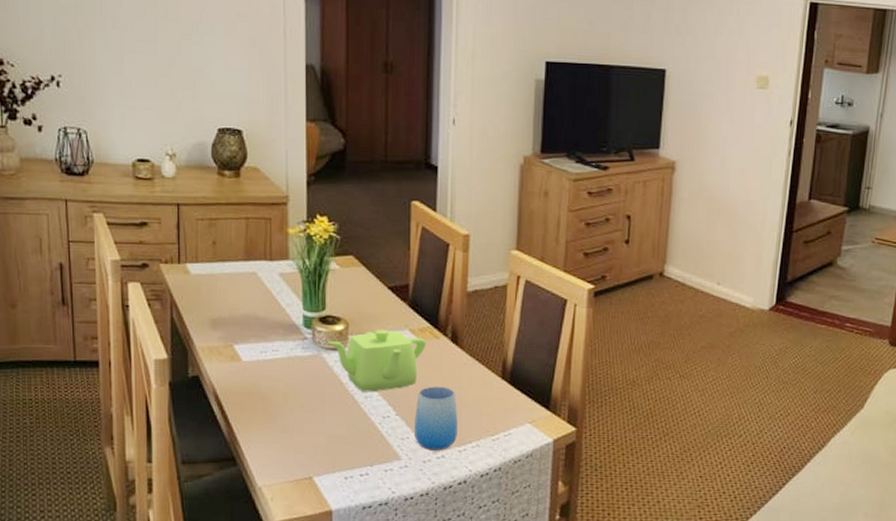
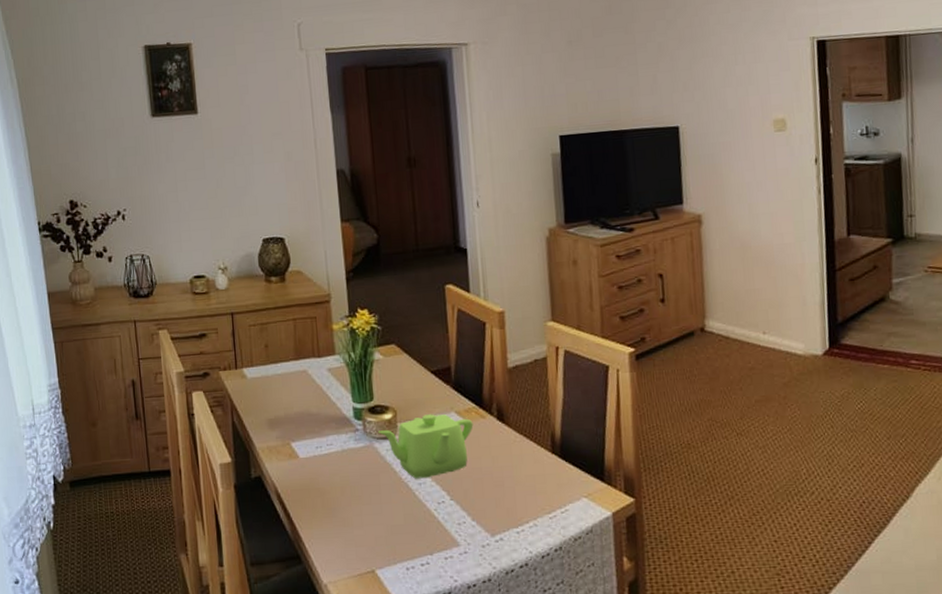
cup: present [414,386,458,450] -> none [469,466,514,534]

